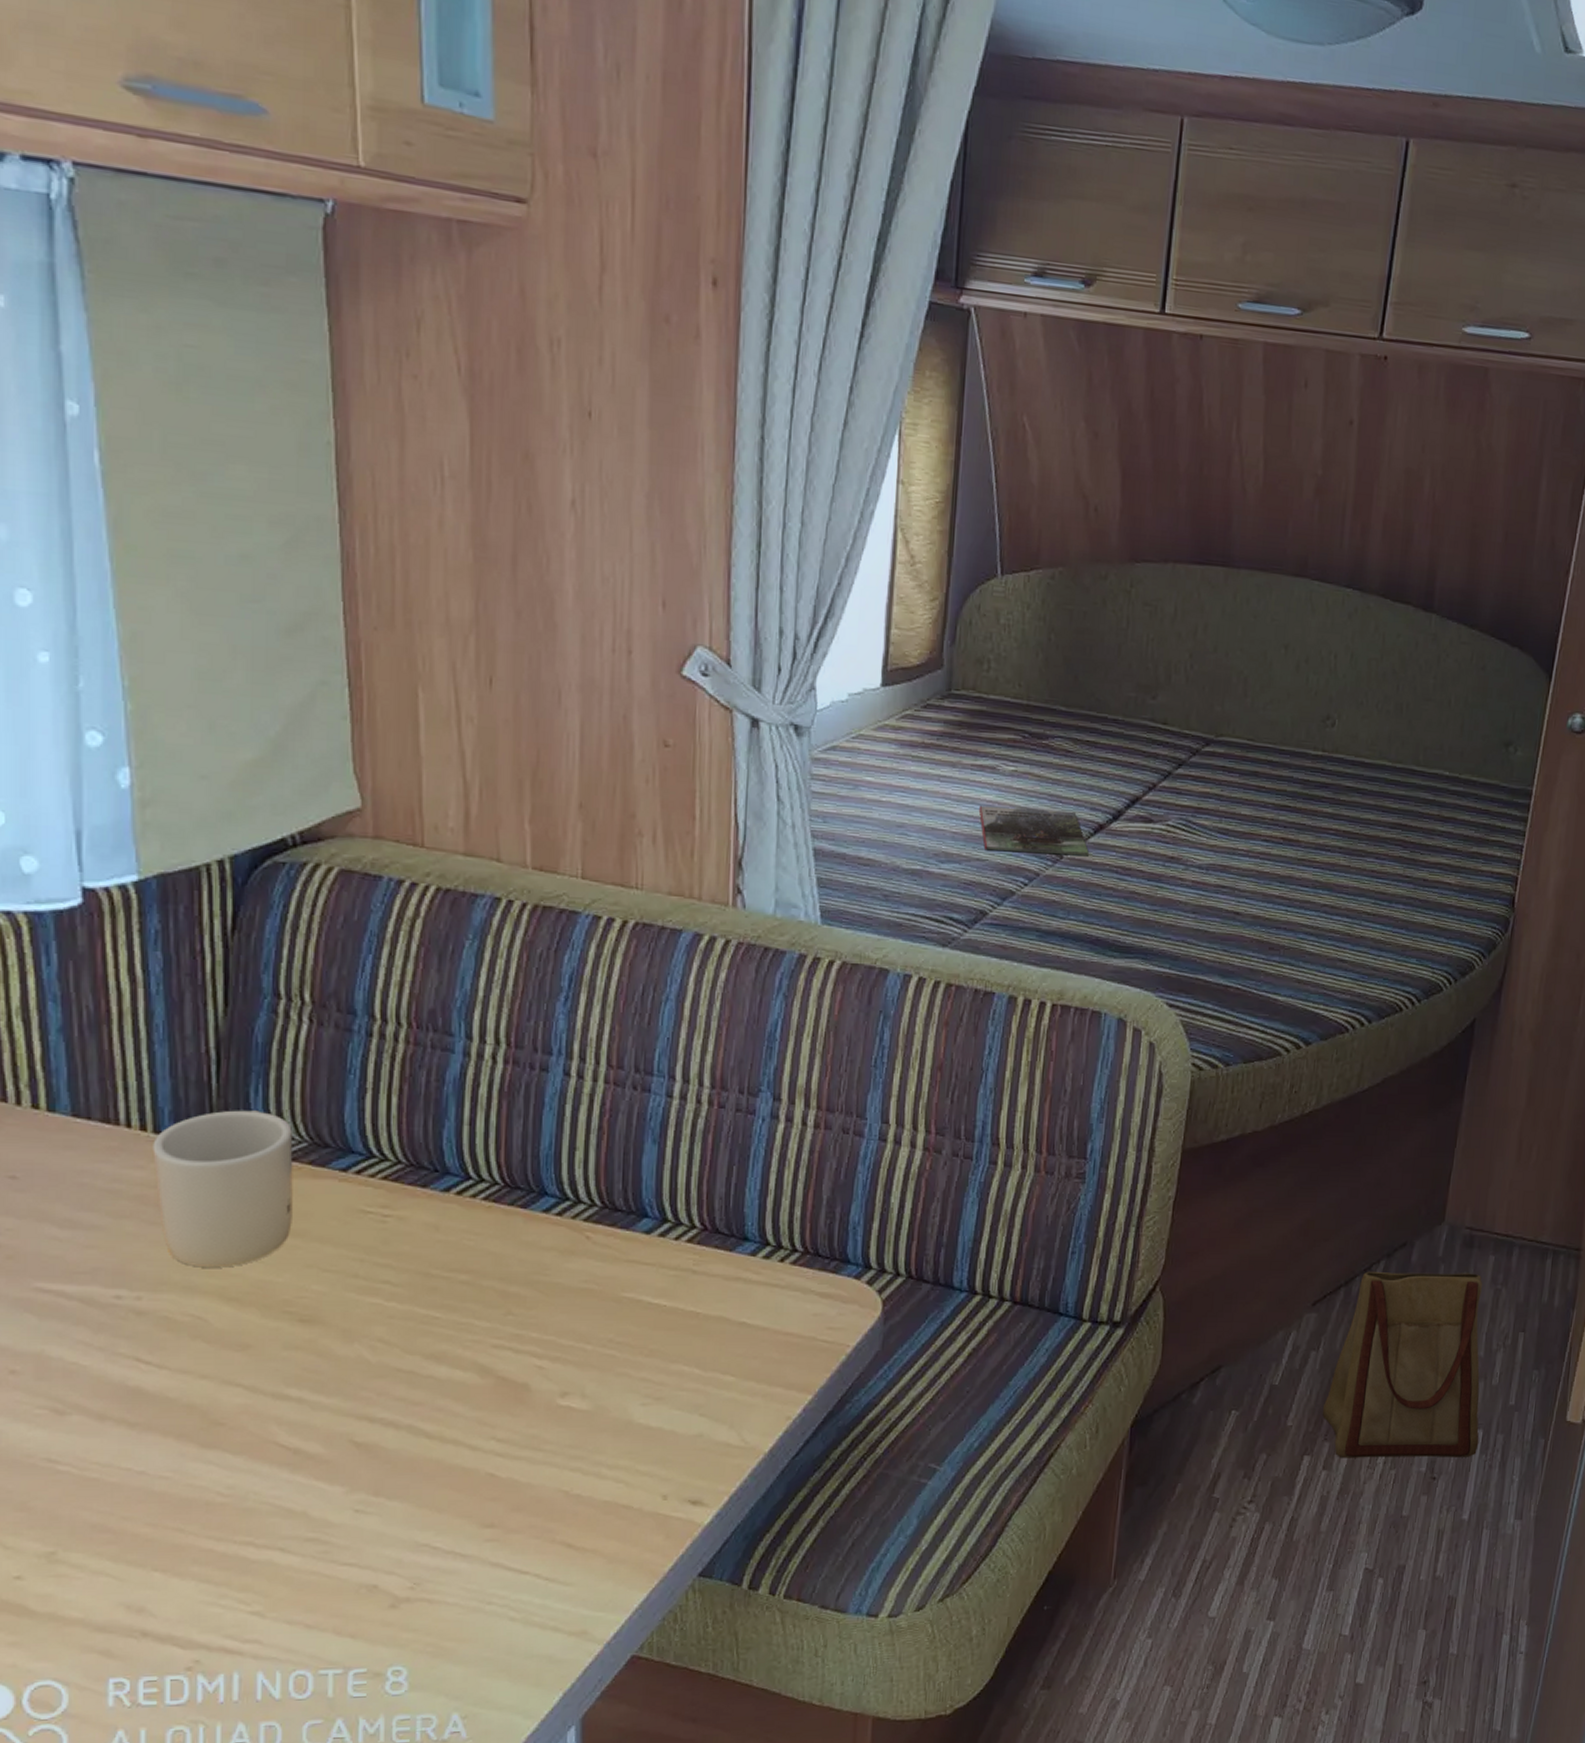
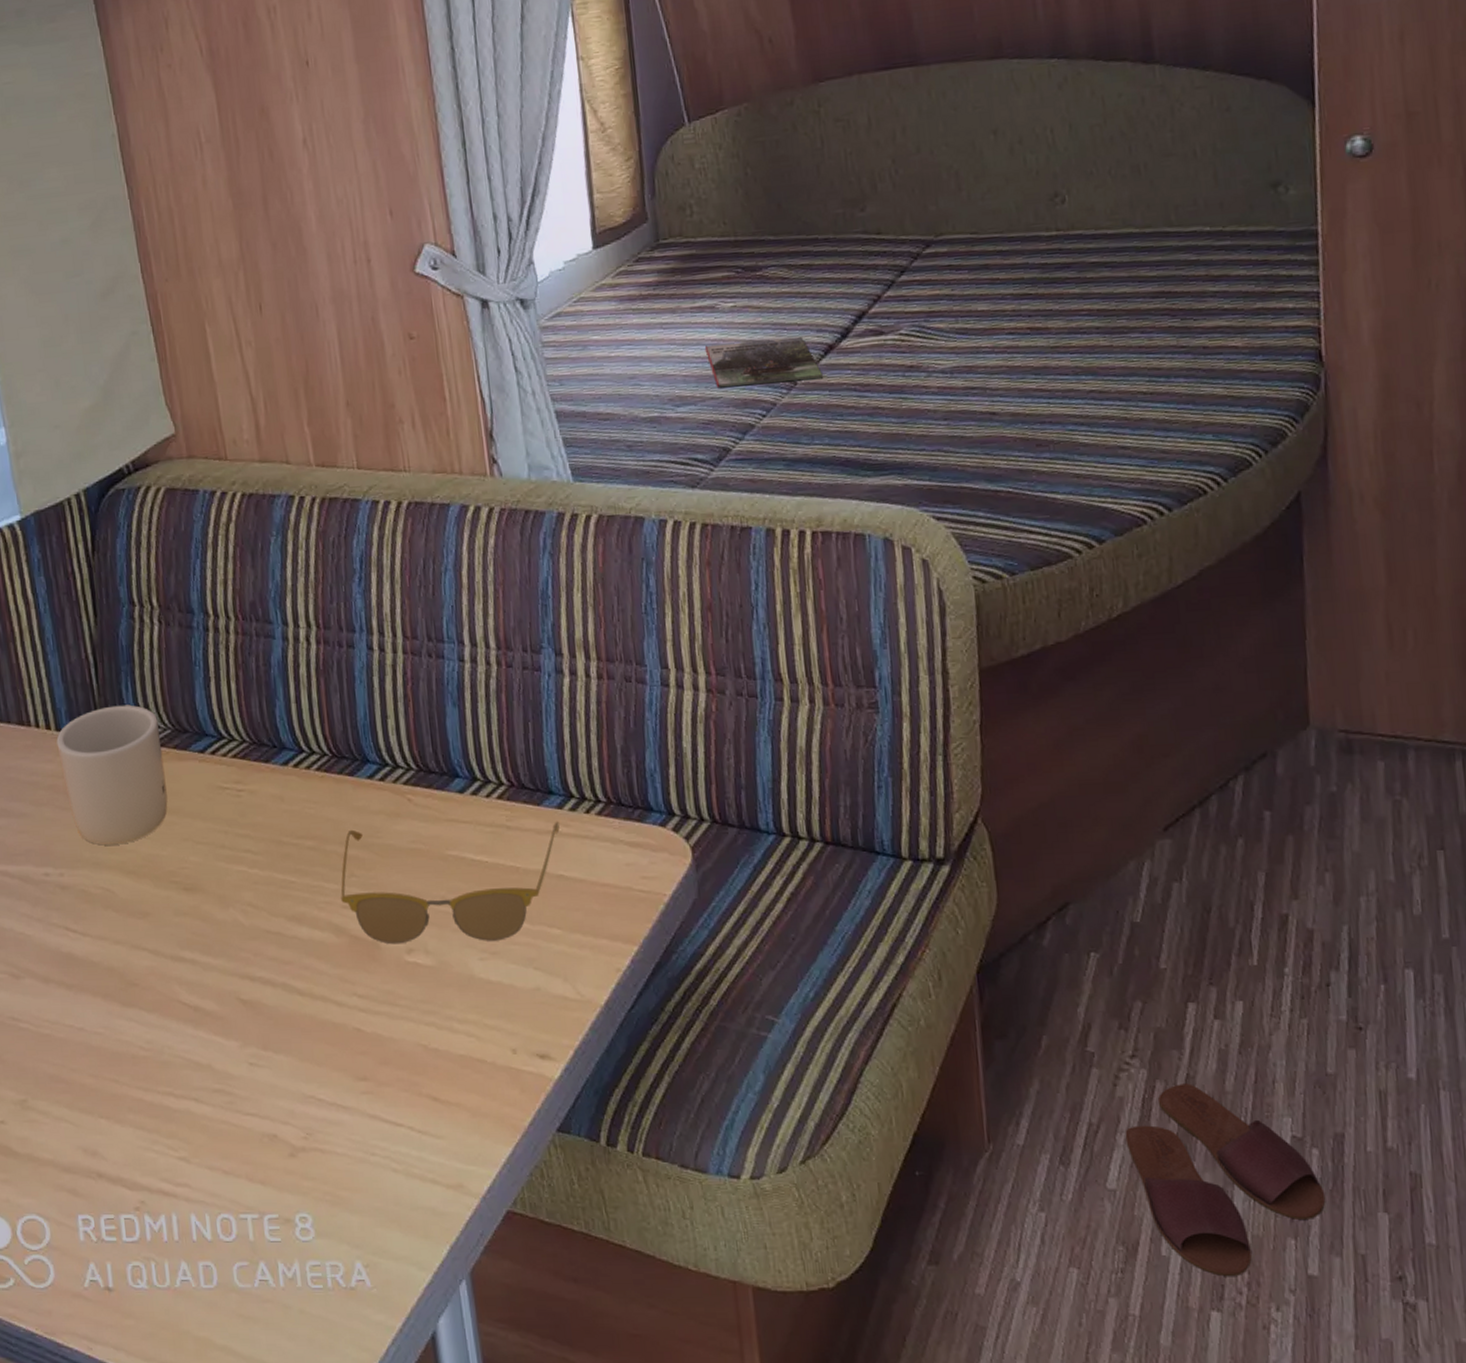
sunglasses: none [492,1265,750,1387] -> present [340,821,560,945]
slippers: none [1231,1525,1381,1687] -> present [1125,1083,1326,1276]
shopping bag: present [1322,1271,1482,1458] -> none [1200,783,1411,1006]

